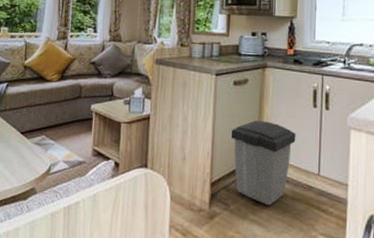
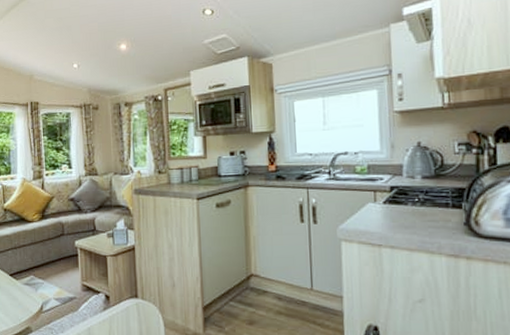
trash can: present [230,120,296,206] -> none [218,241,285,325]

